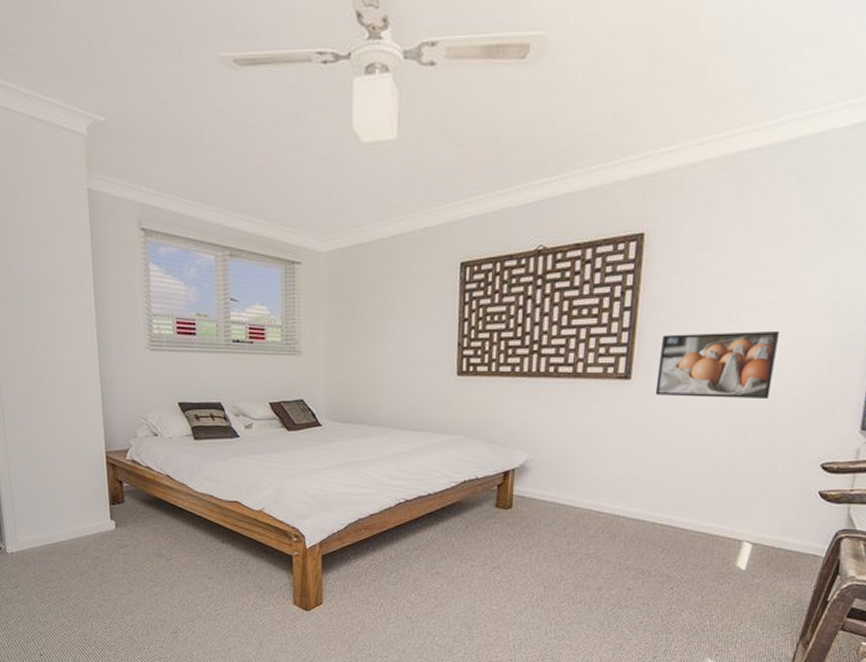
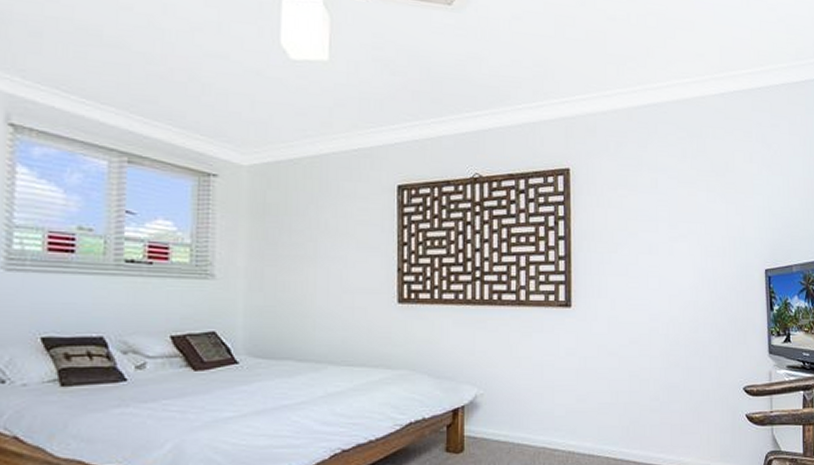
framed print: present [655,330,779,400] -> none [594,262,693,327]

